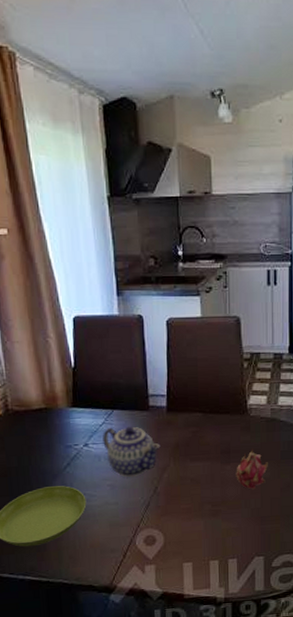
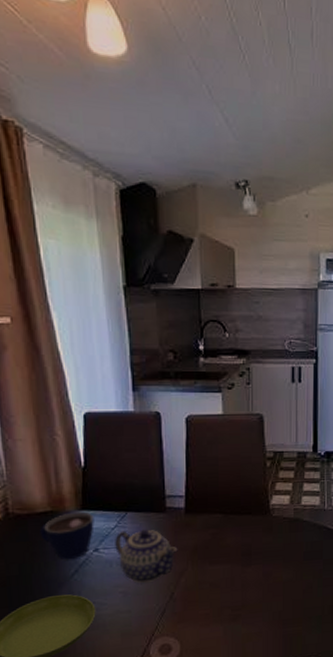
cup: none [35,409,84,454] -> present [40,511,94,560]
fruit: present [236,449,268,490] -> none [257,550,290,592]

